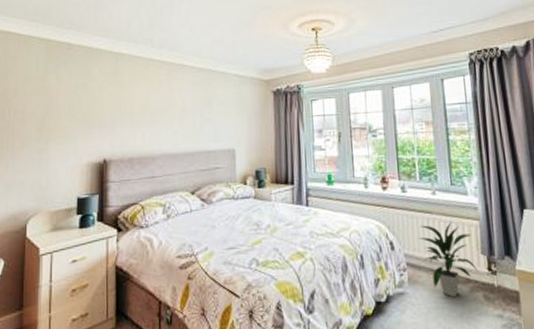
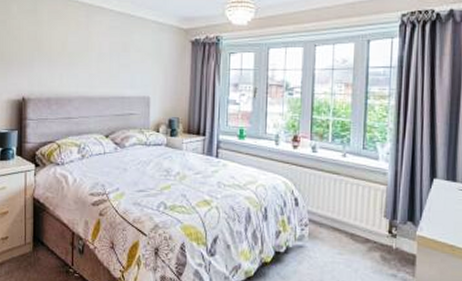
indoor plant: present [418,222,478,298] -> none [323,185,379,255]

